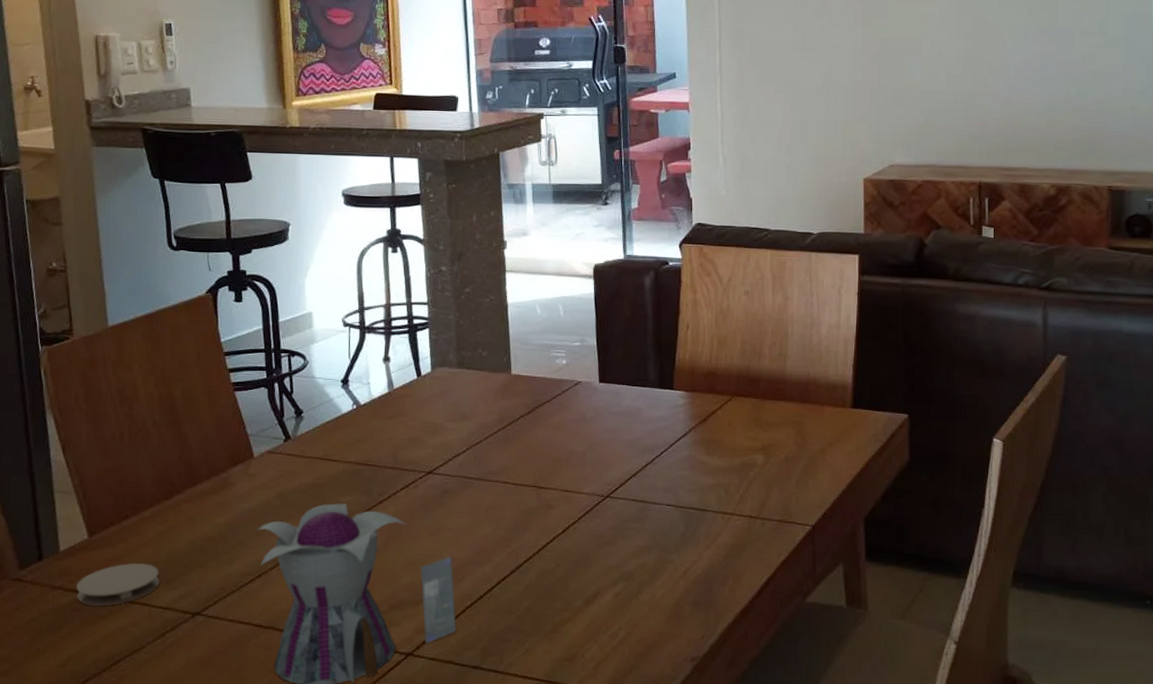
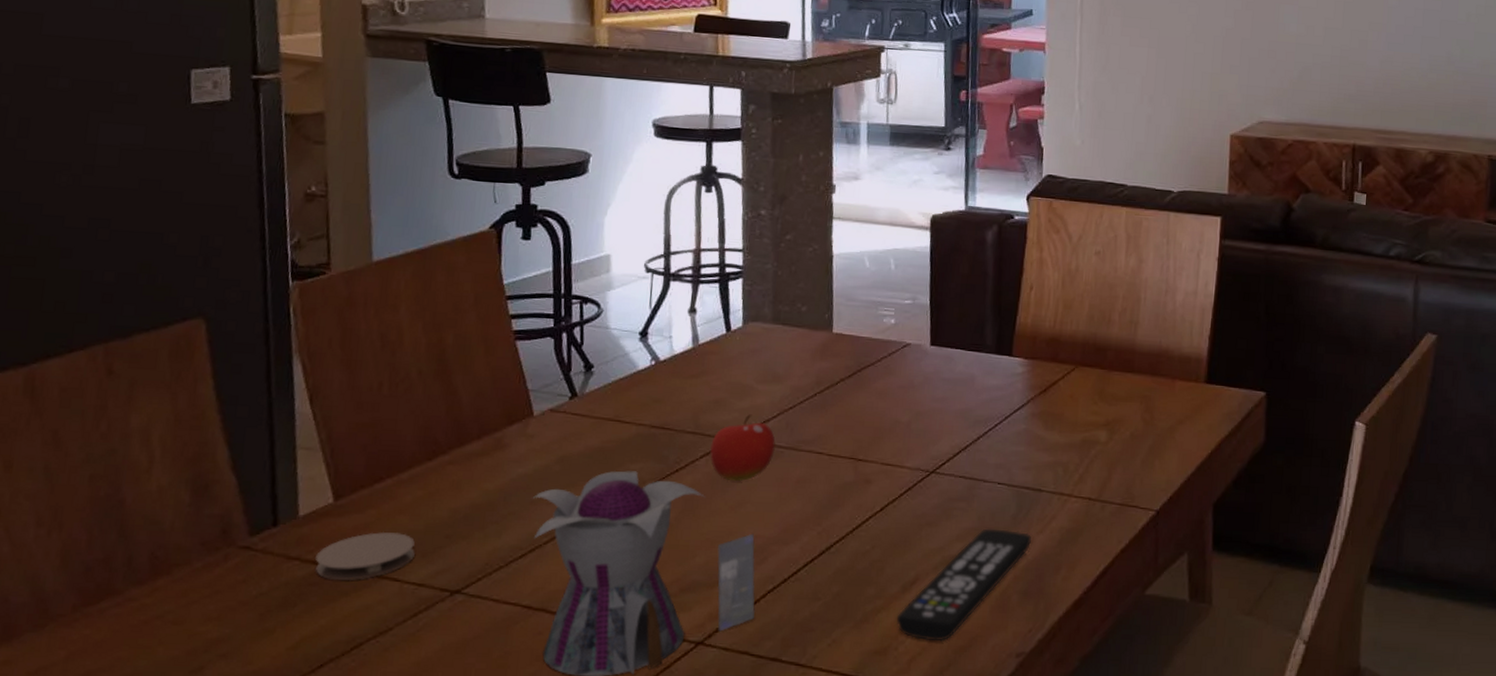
fruit: none [408,450,466,510] -> present [709,414,776,482]
remote control: none [582,546,700,649] -> present [896,528,1032,642]

